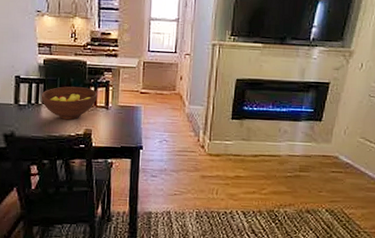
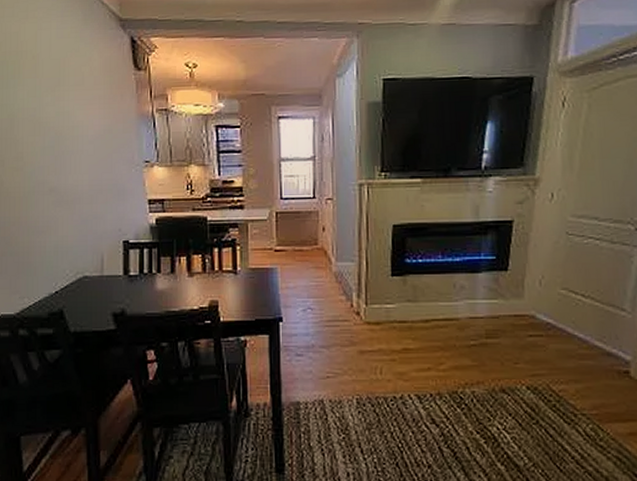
fruit bowl: present [41,86,97,120] -> none [155,249,222,290]

